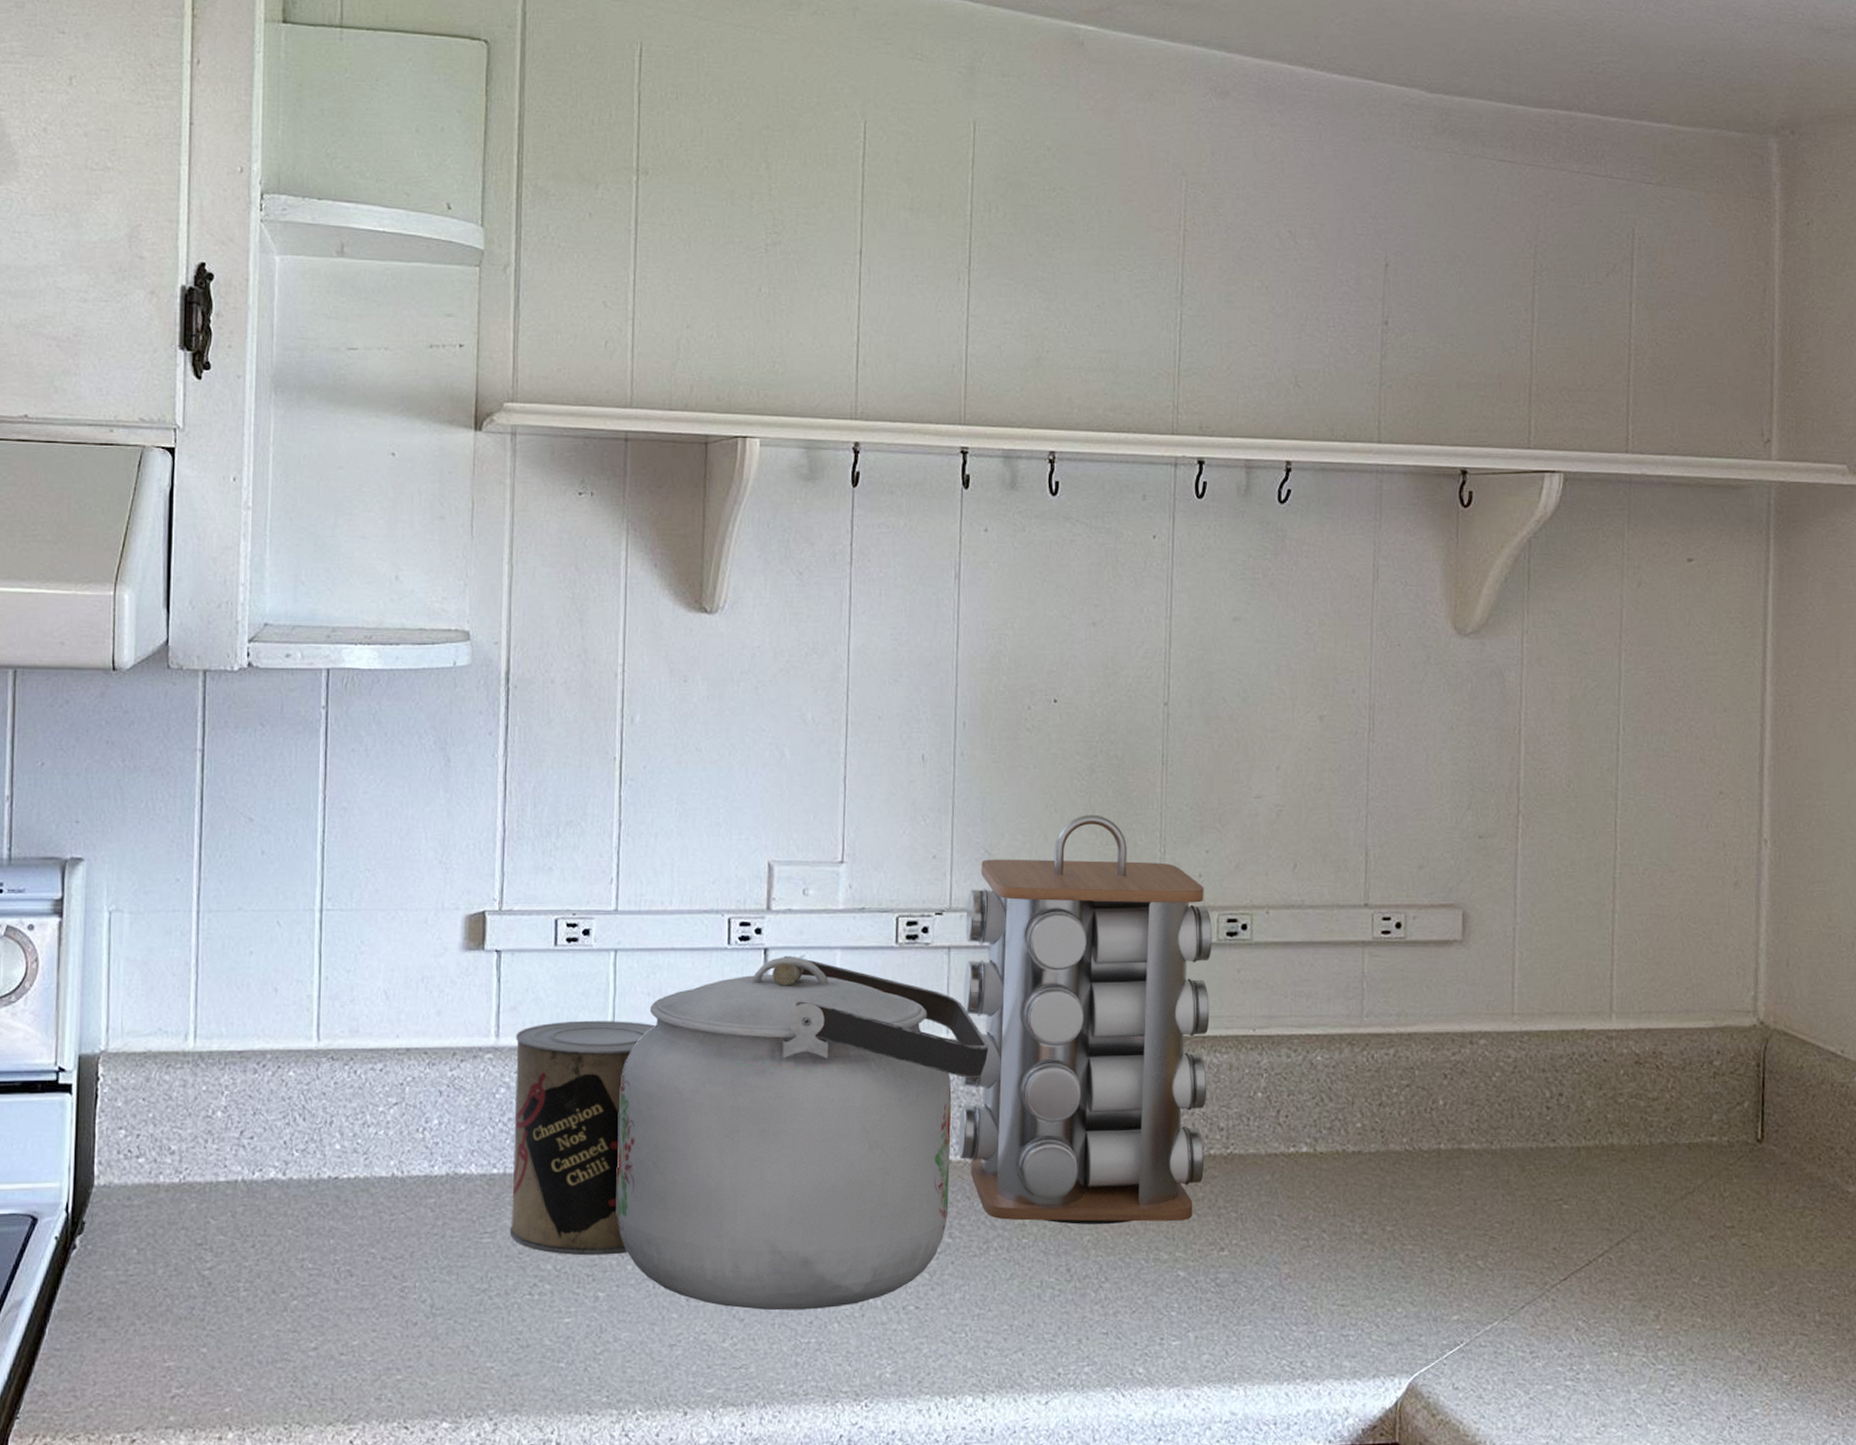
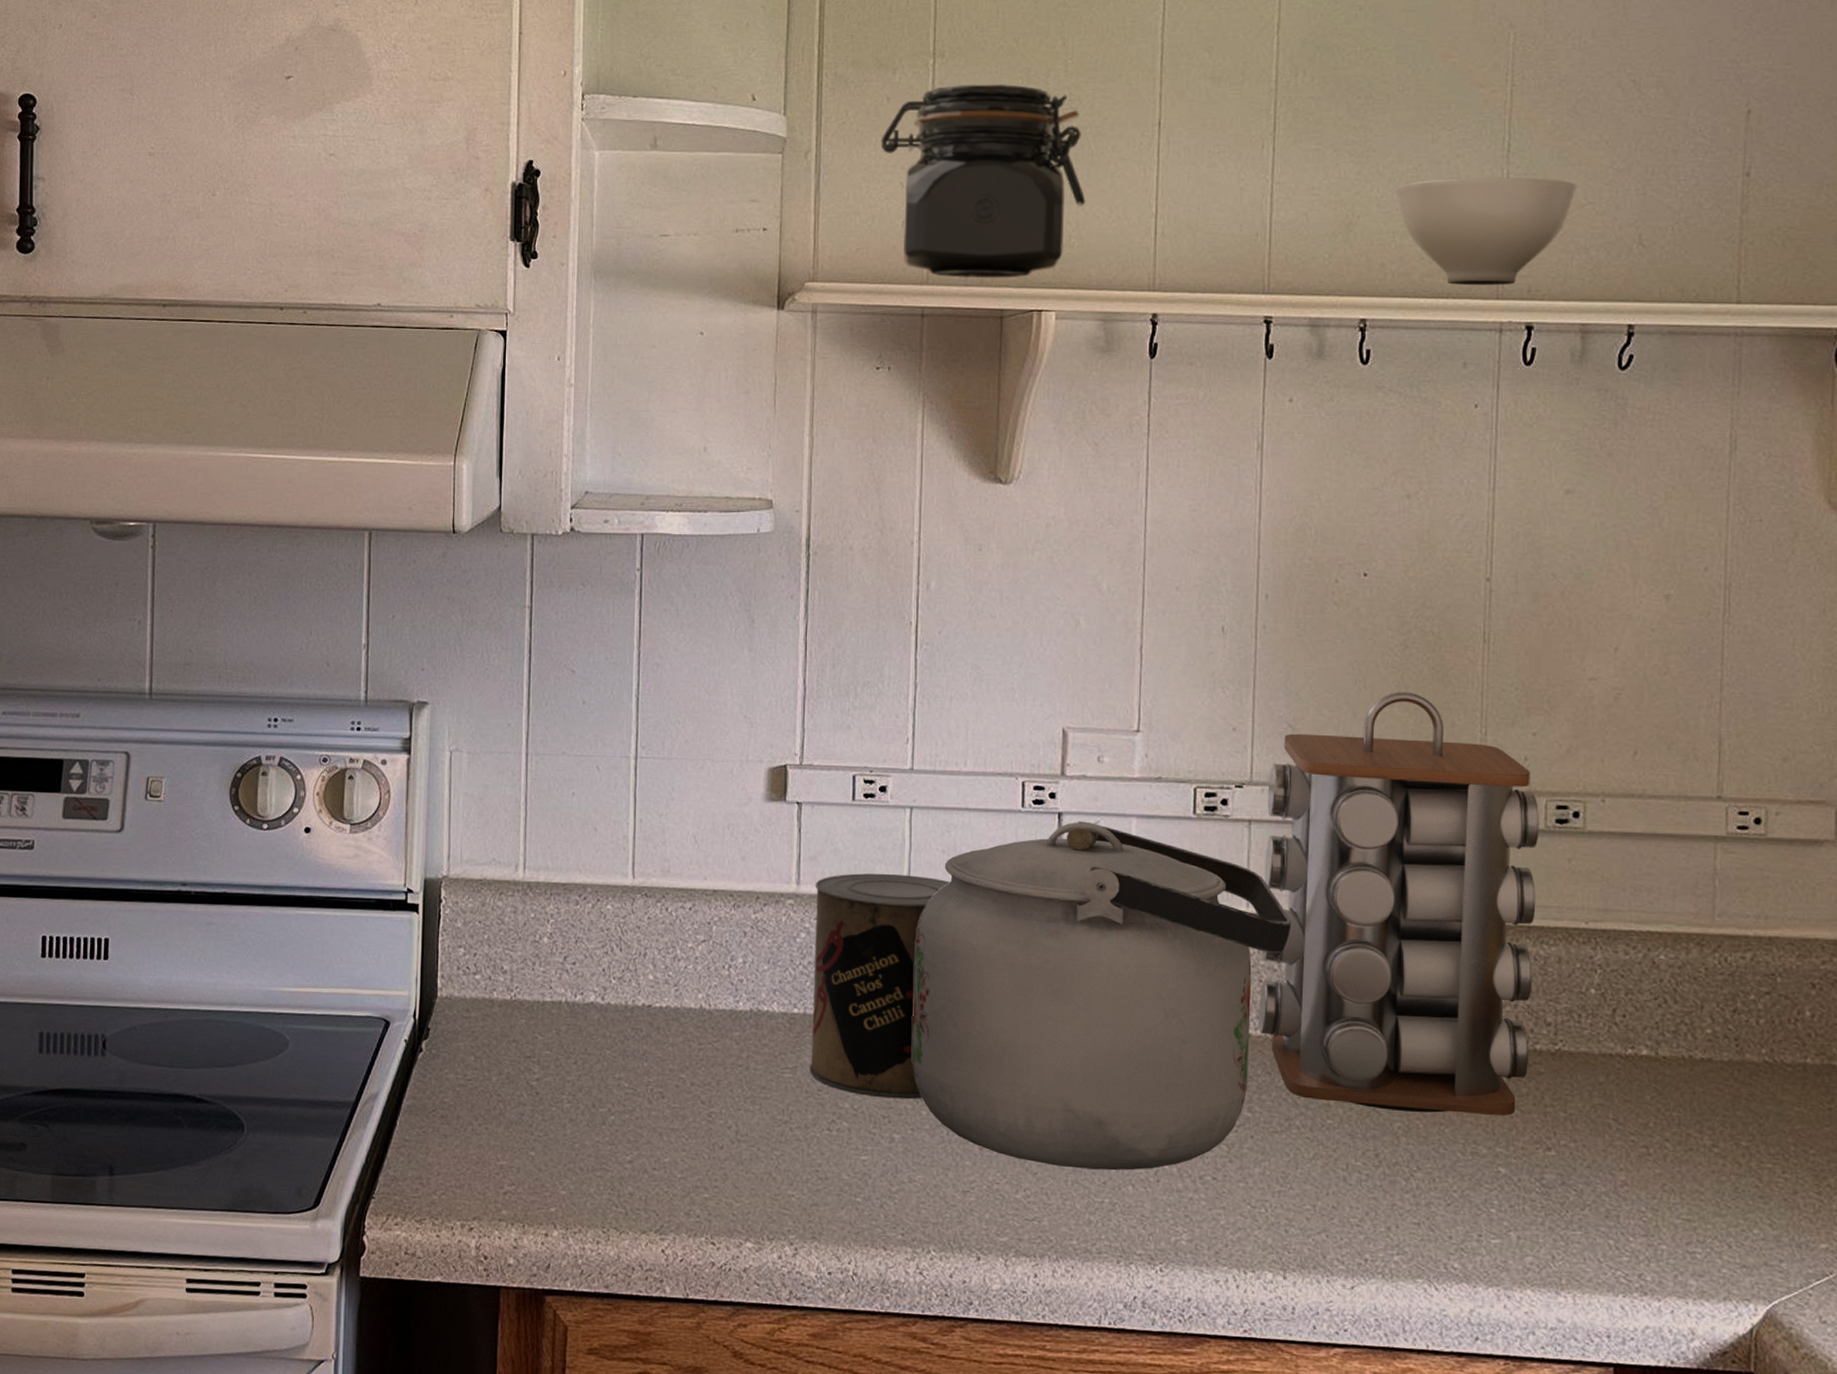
jar: none [583,203,790,403] -> present [880,84,1086,279]
bowl: none [1081,317,1242,421] -> present [1395,177,1578,286]

